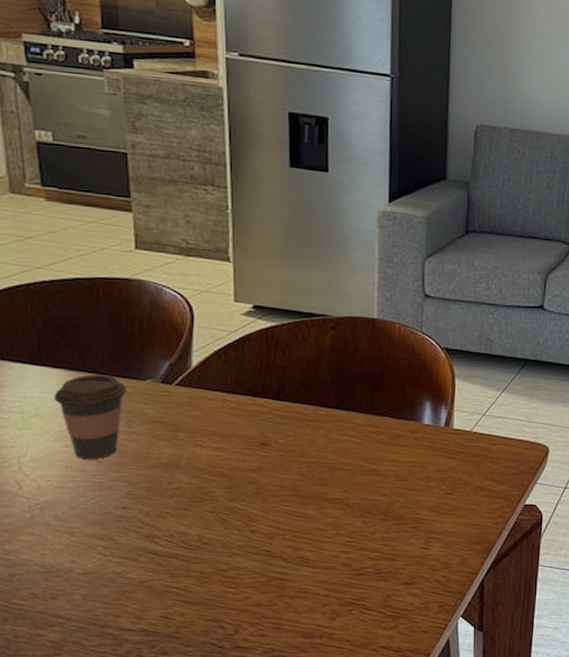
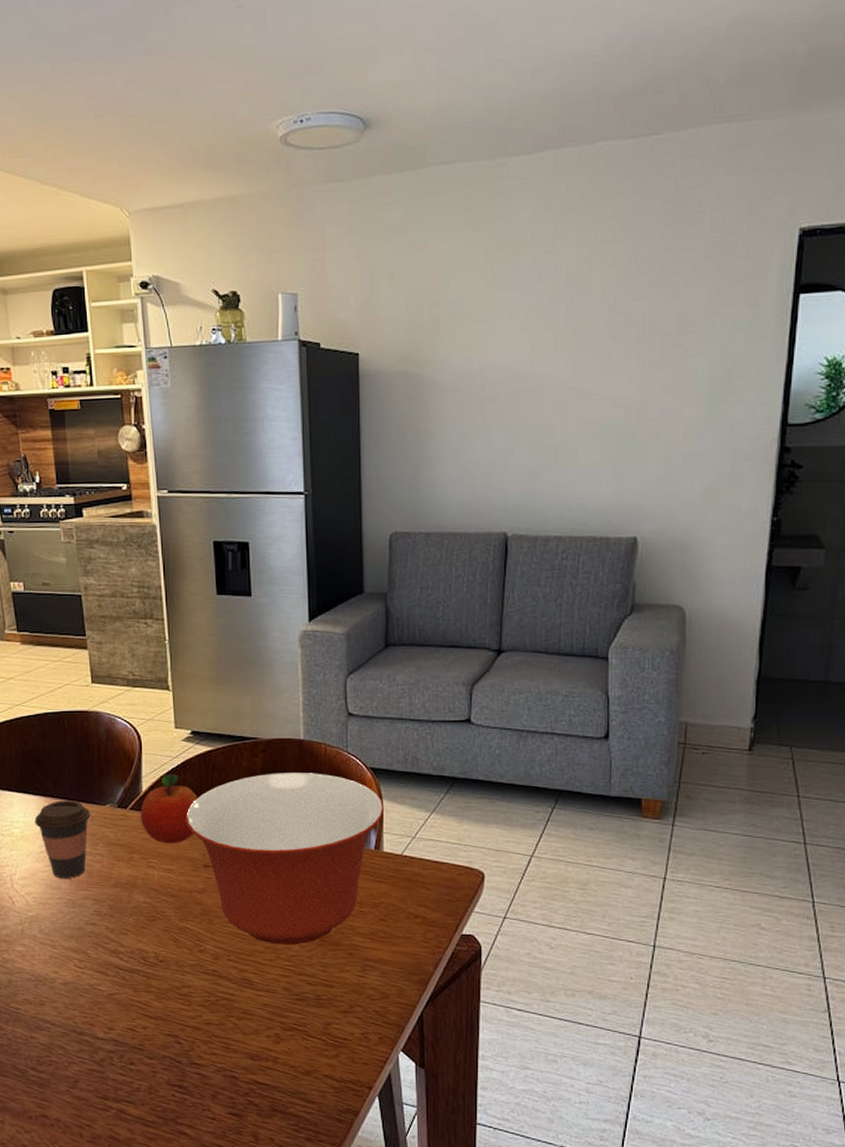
fruit: none [188,349,257,422] -> present [140,774,198,844]
mixing bowl: none [242,350,457,521] -> present [186,773,385,945]

